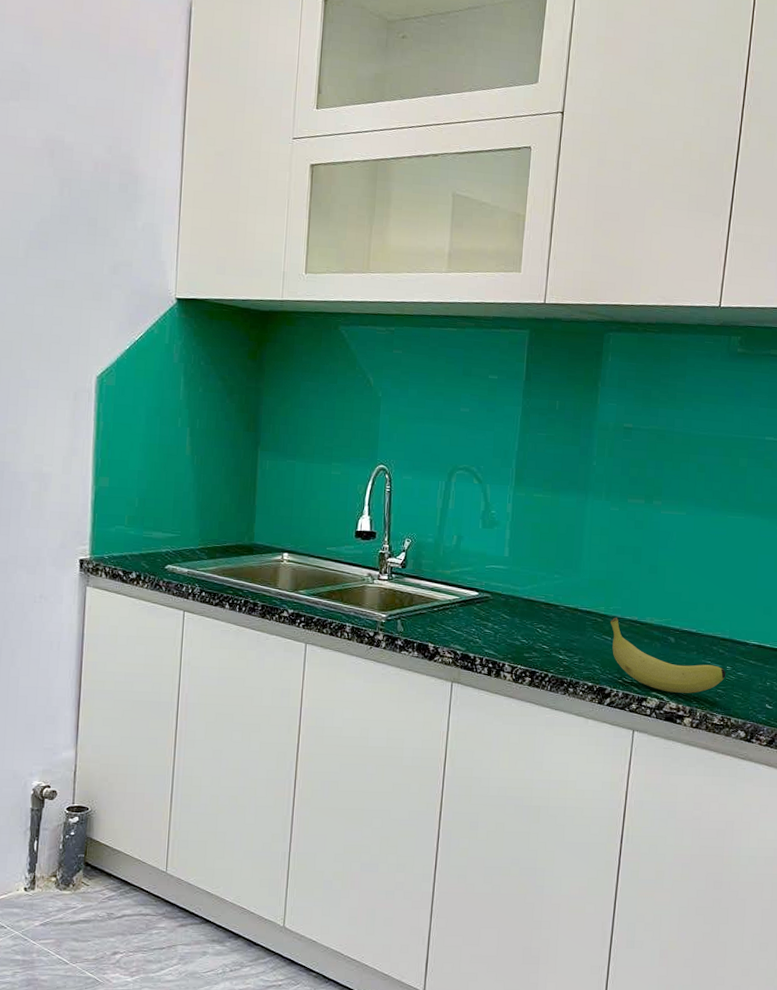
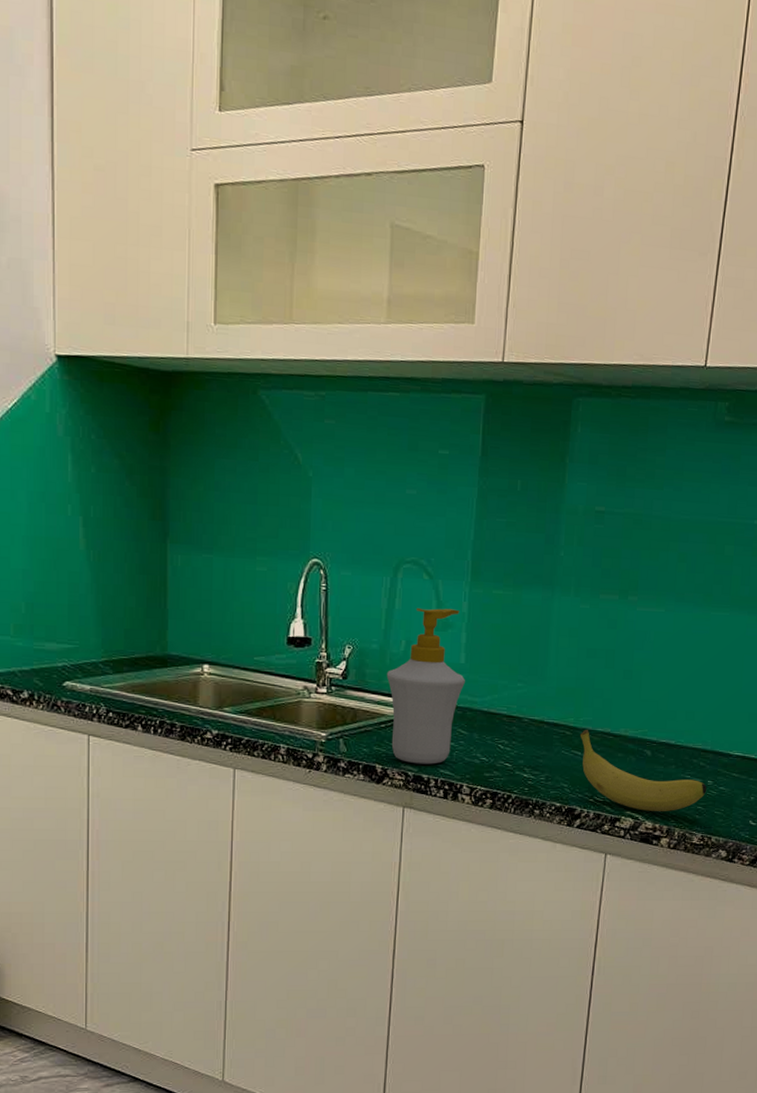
soap bottle: none [440,507,508,645] -> present [386,607,465,764]

